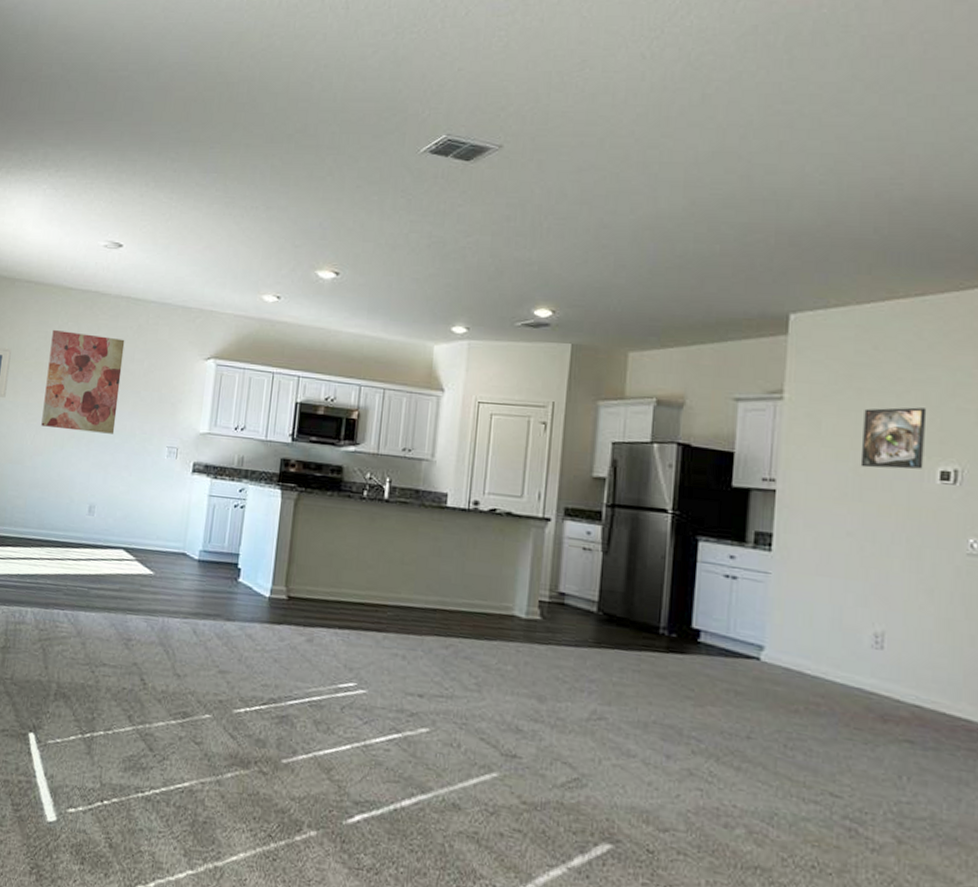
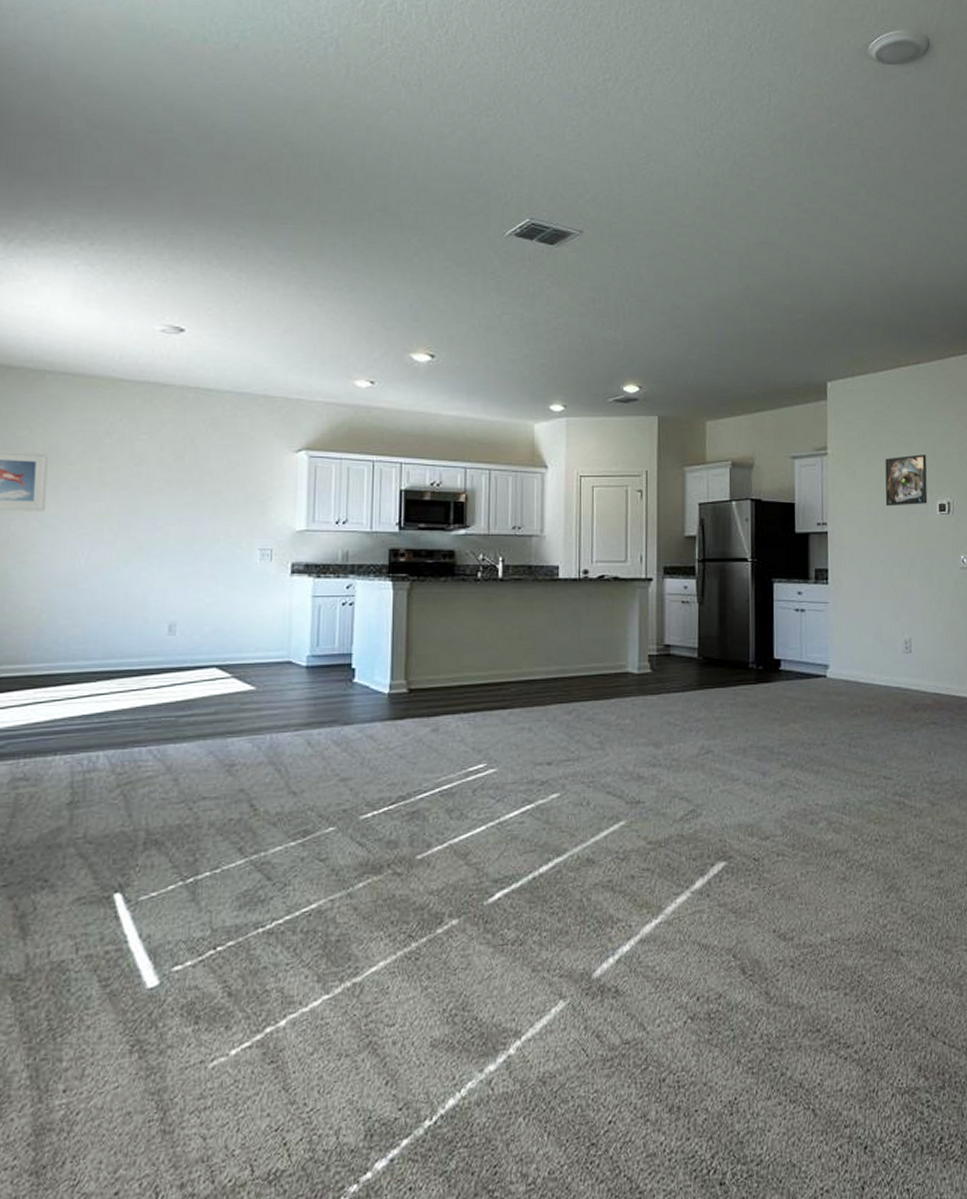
wall art: present [41,329,125,434] -> none [97,427,197,542]

